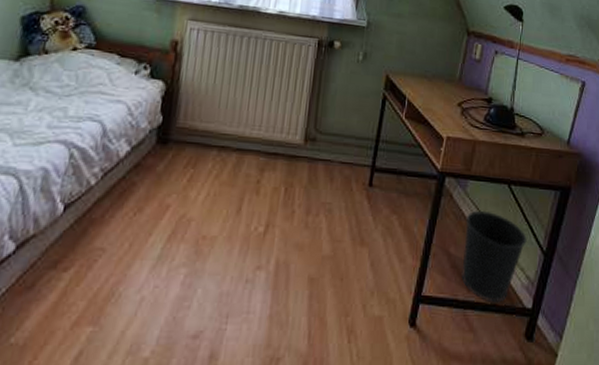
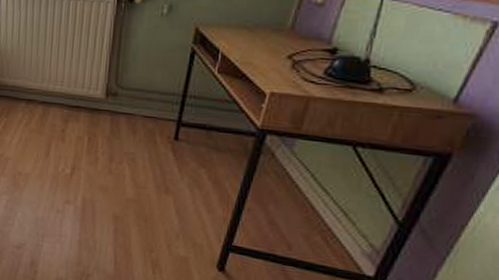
wastebasket: present [461,210,528,303] -> none [281,171,376,265]

